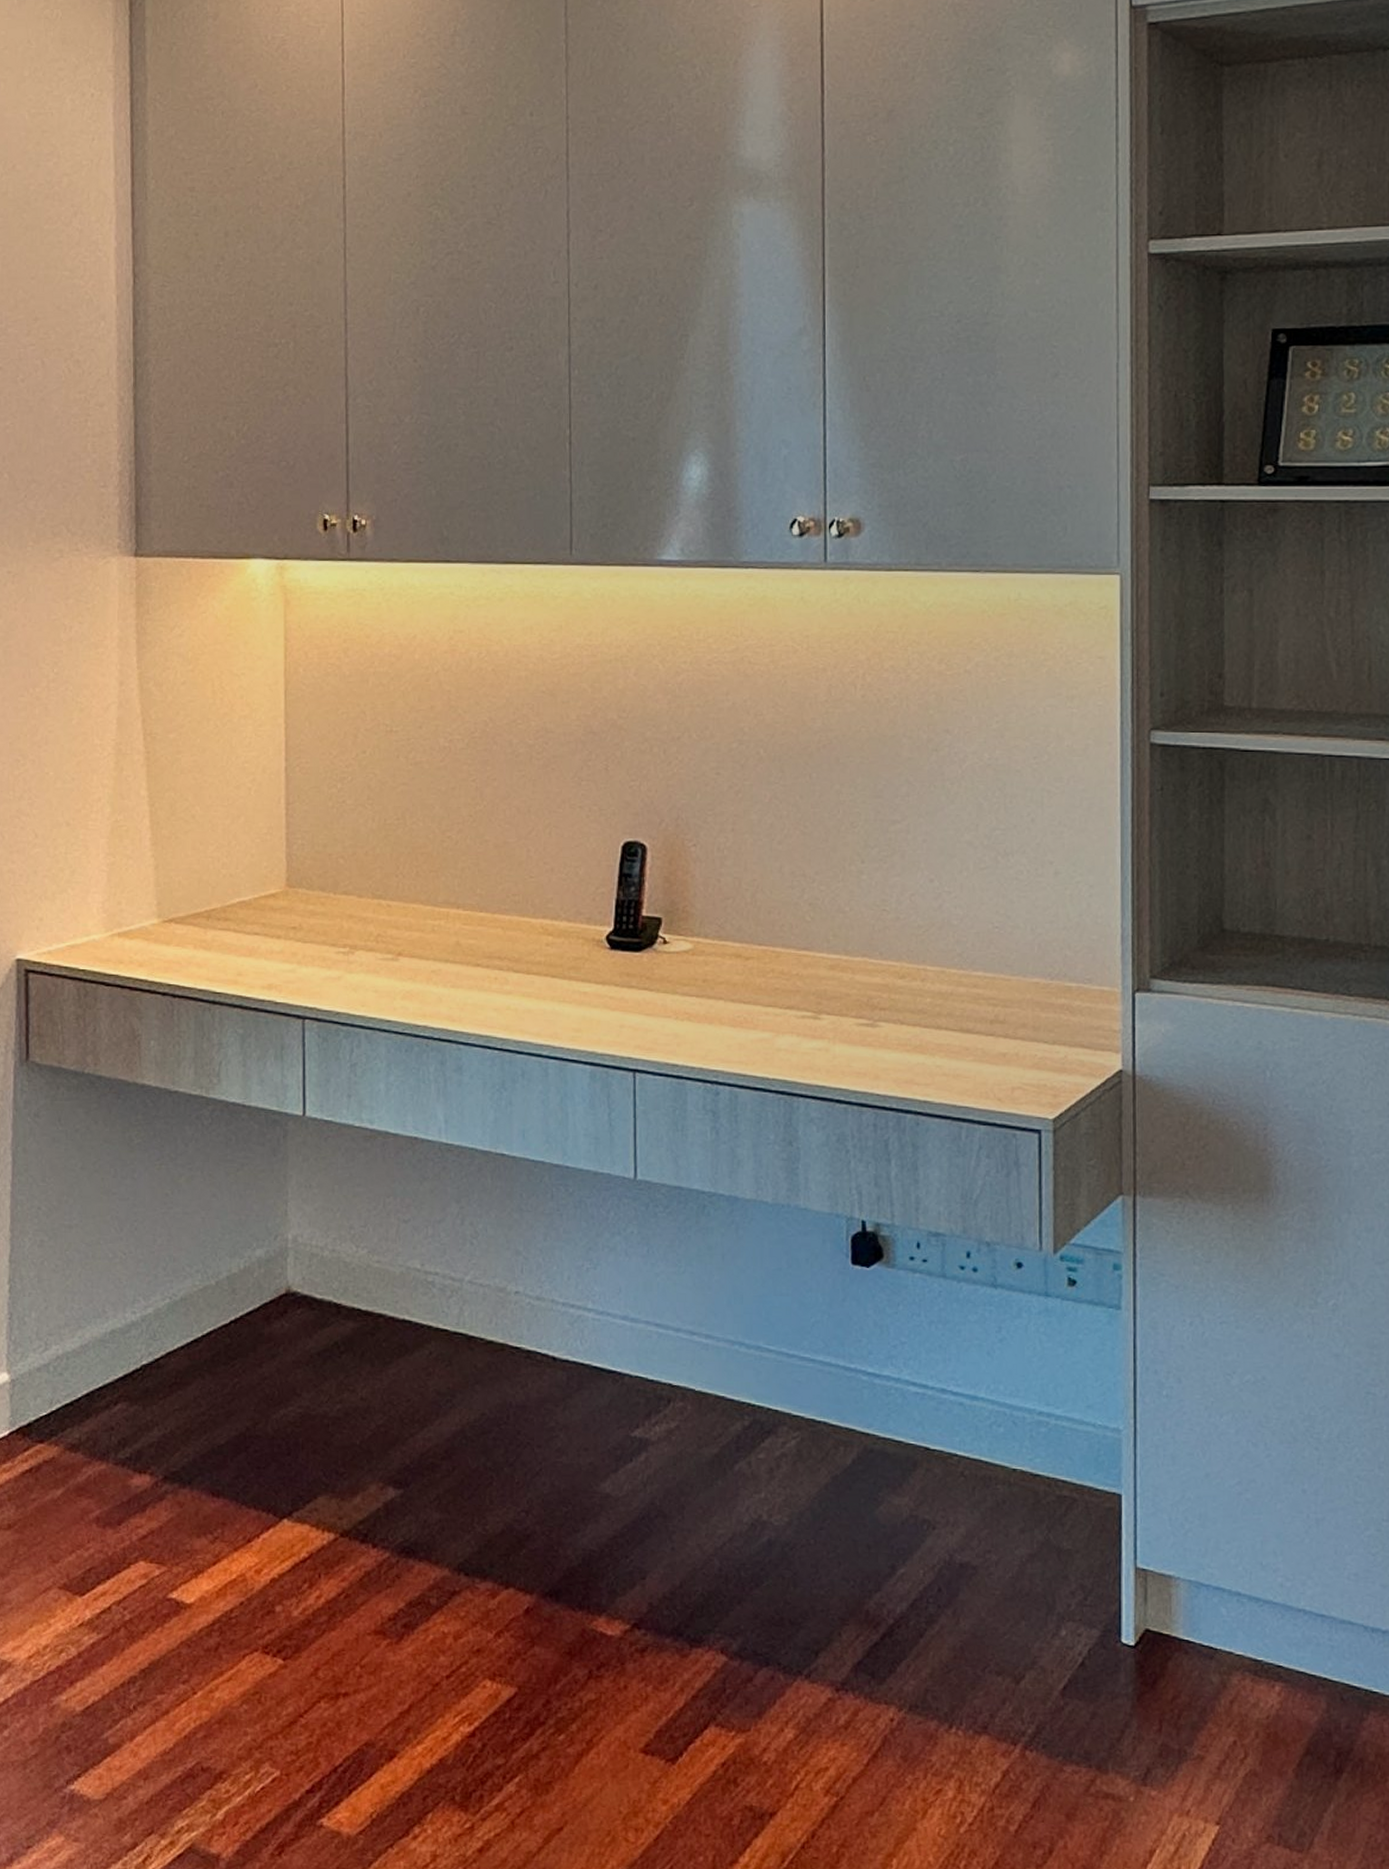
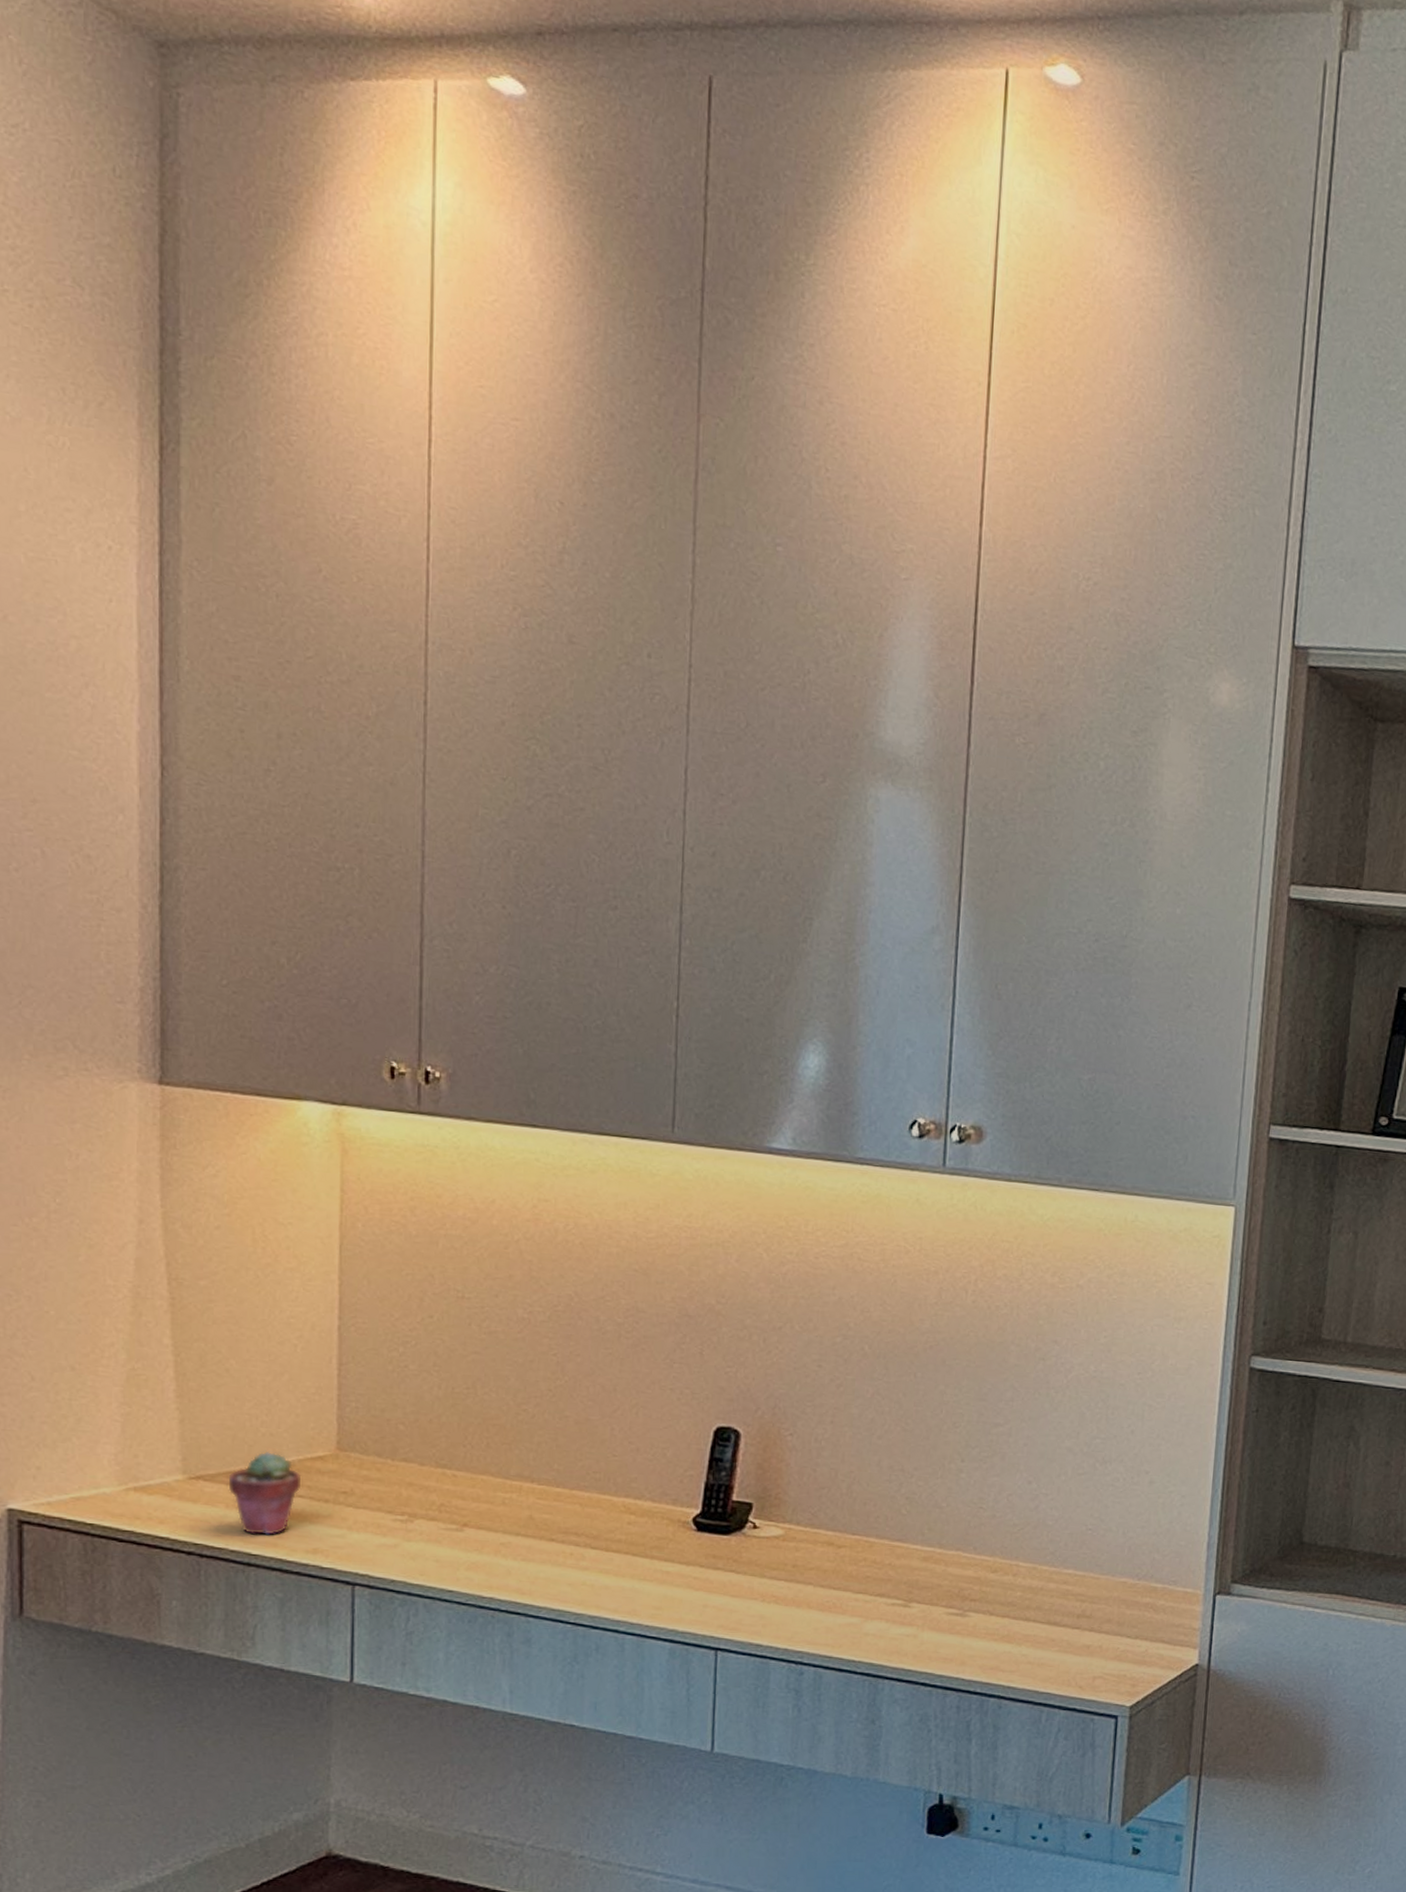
potted succulent: none [195,892,257,973] -> present [228,1452,302,1535]

